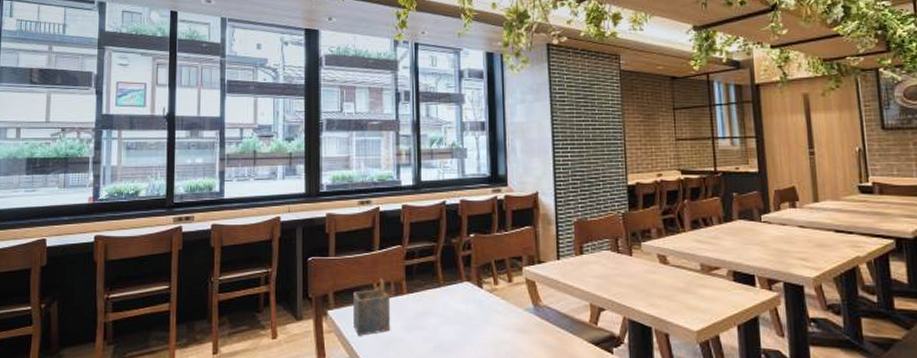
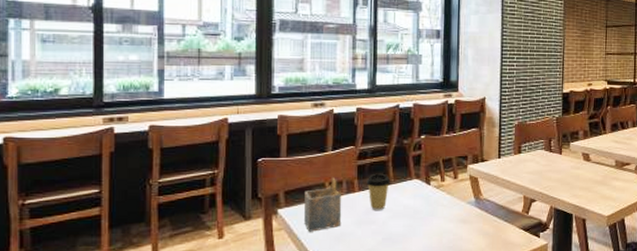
coffee cup: none [415,274,440,316] -> present [366,173,391,211]

